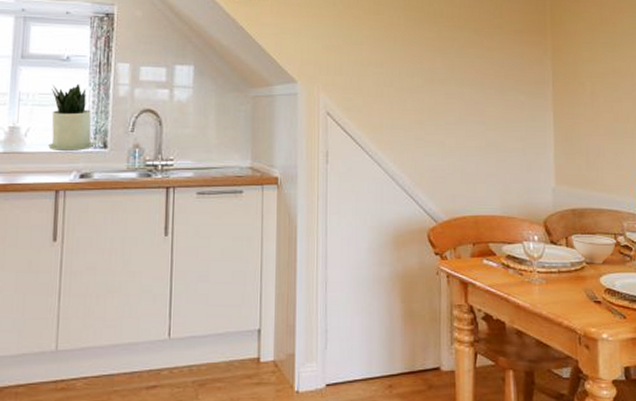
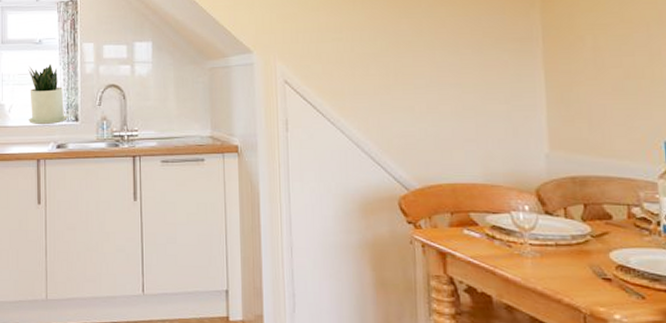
bowl: present [571,233,616,264] -> none [571,204,630,238]

